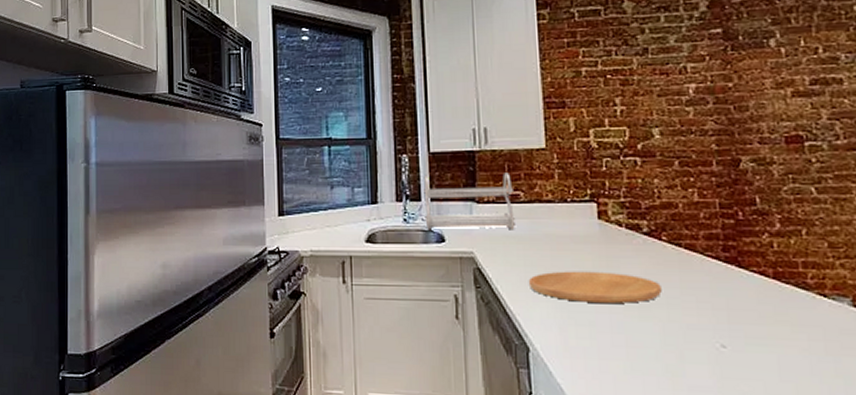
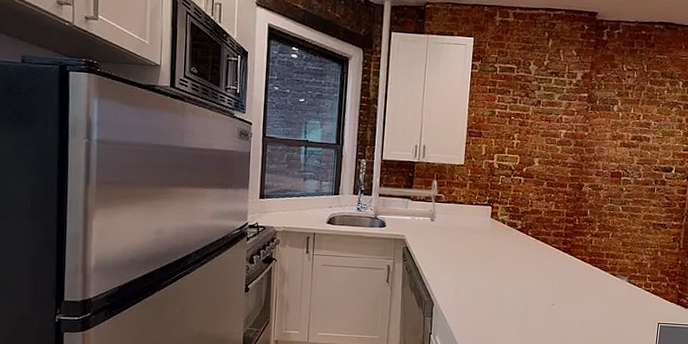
cutting board: present [528,271,662,303] -> none [439,252,523,276]

